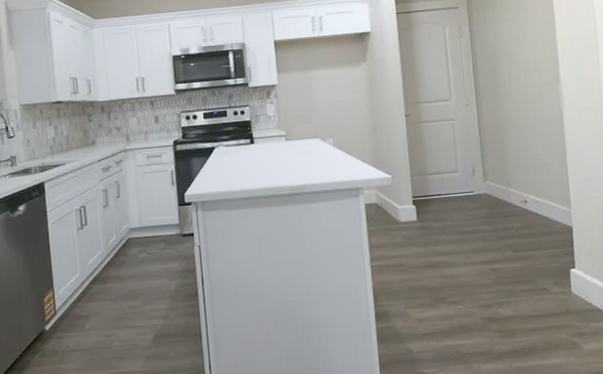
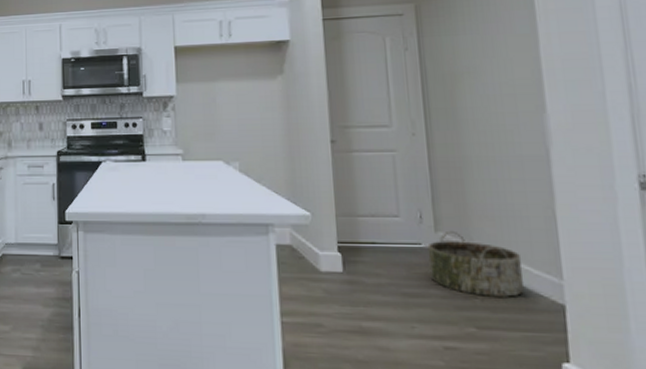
basket: none [478,179,546,227] -> present [427,230,525,297]

